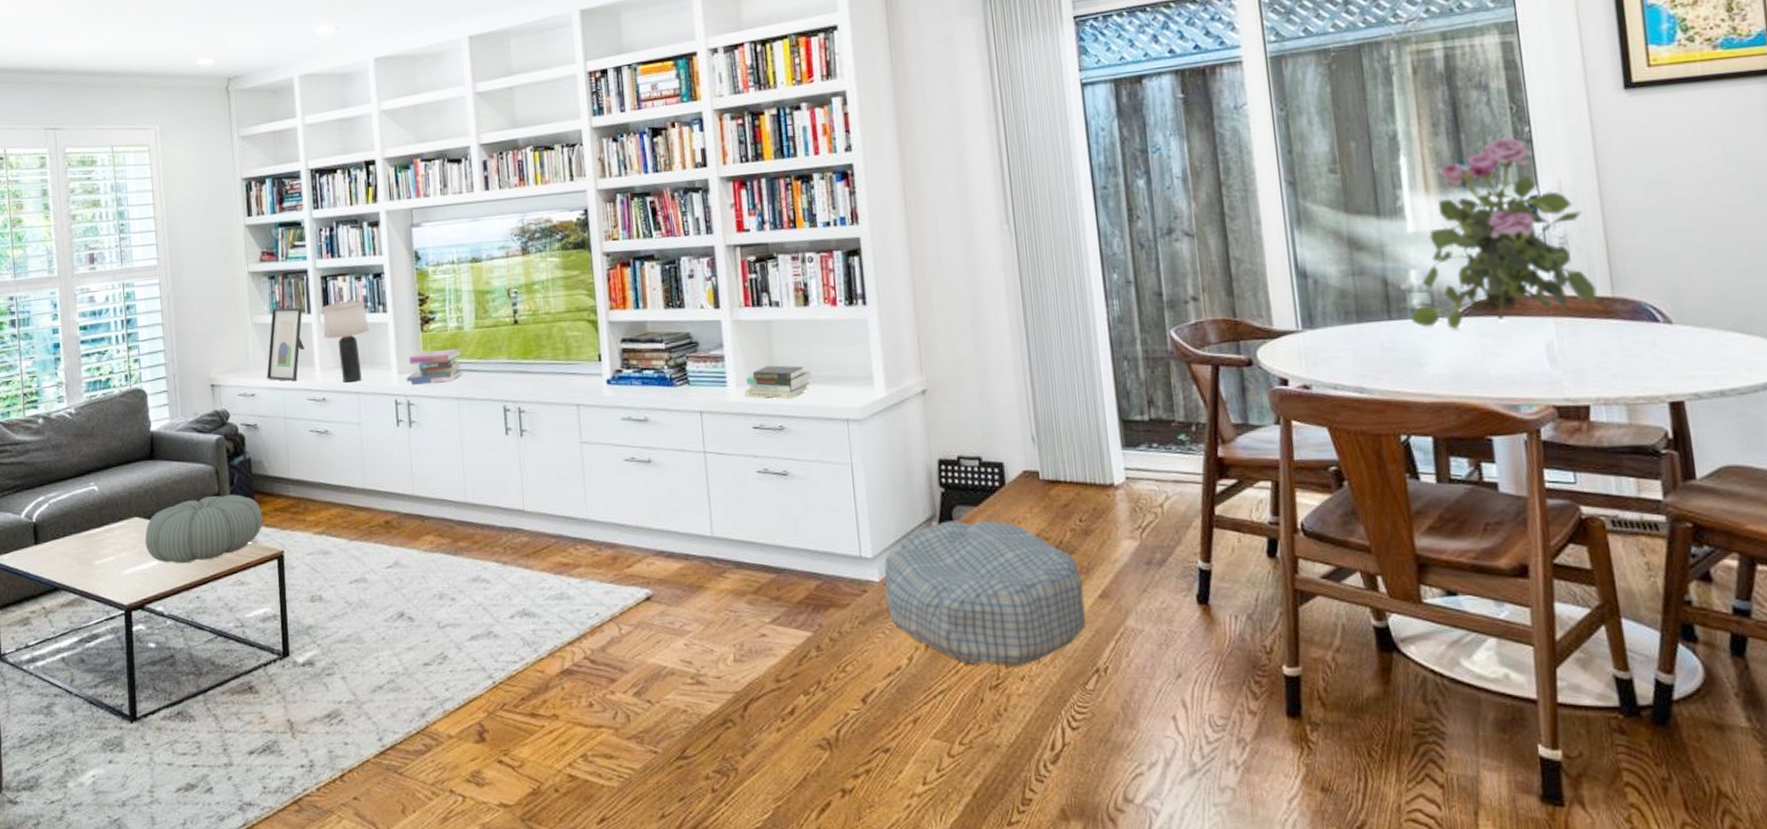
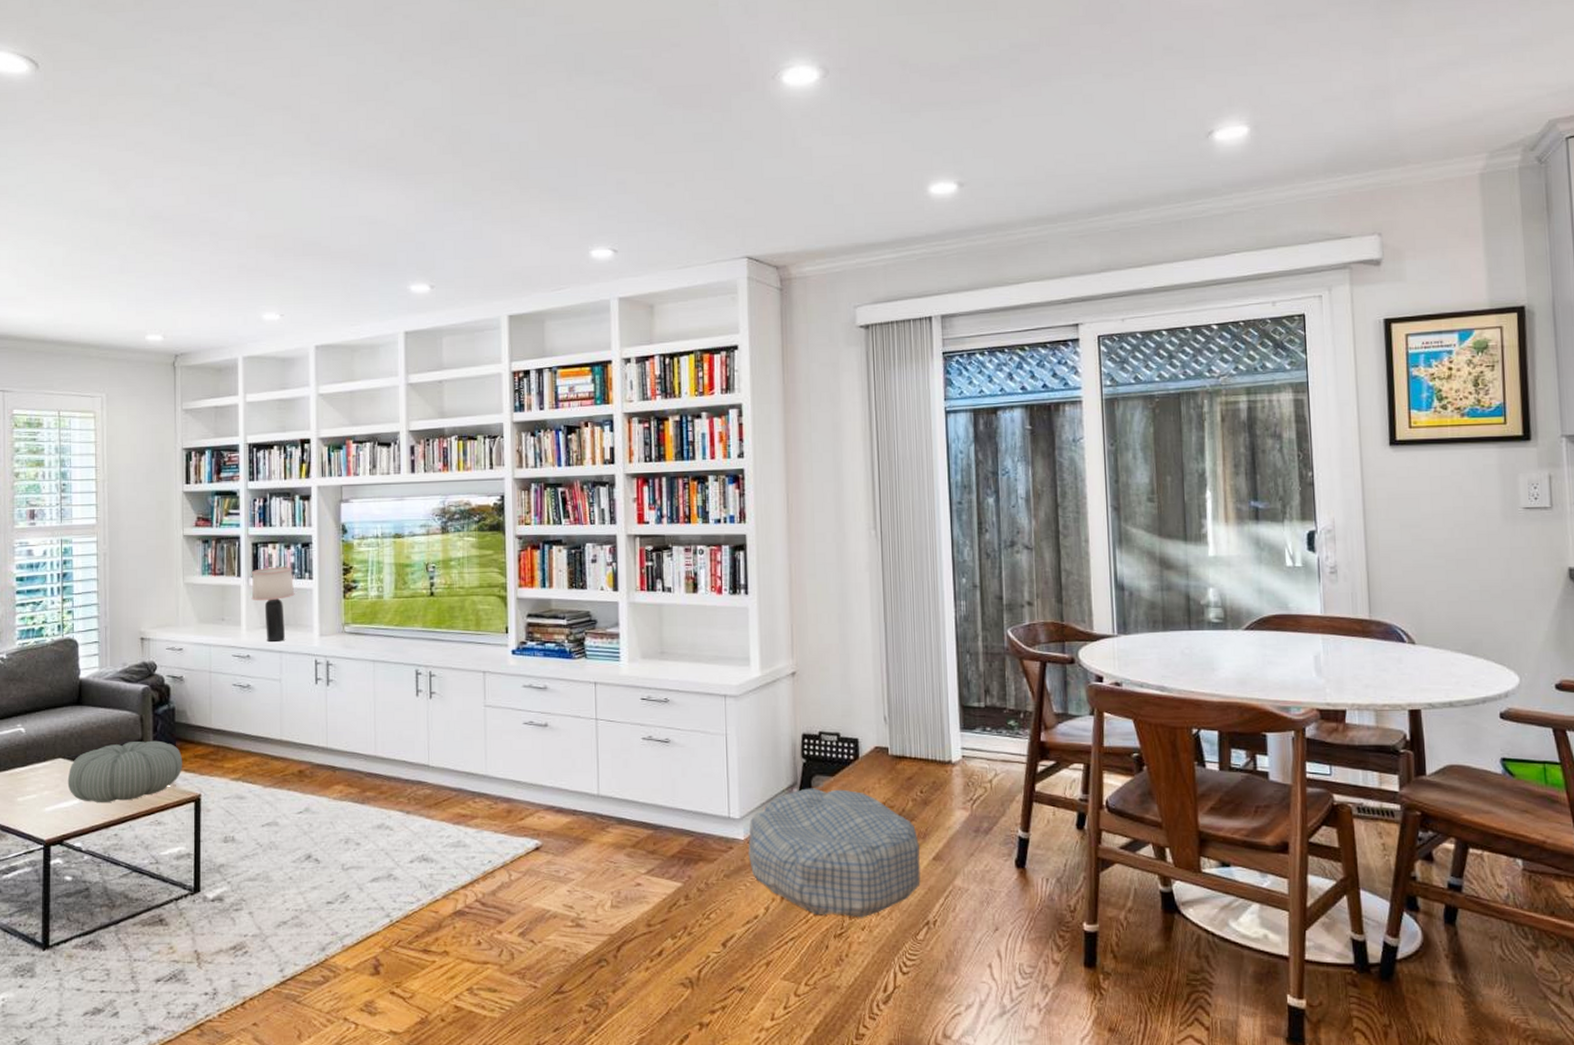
picture frame: present [267,307,304,382] -> none [195,569,233,639]
books: present [406,349,463,385] -> none [326,616,380,647]
books: present [744,365,811,399] -> none [635,644,696,674]
flower bouquet: present [1411,137,1598,330] -> none [1207,480,1358,641]

